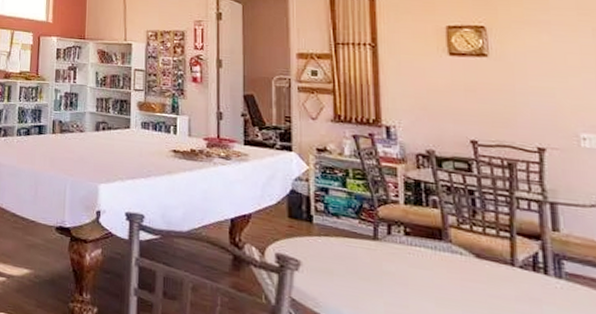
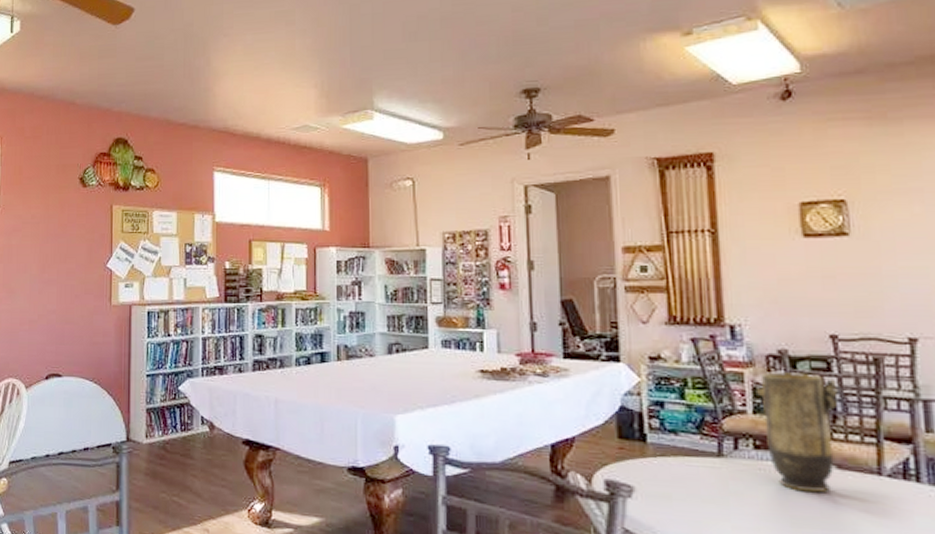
vase: none [406,169,478,278] -> present [755,372,838,493]

